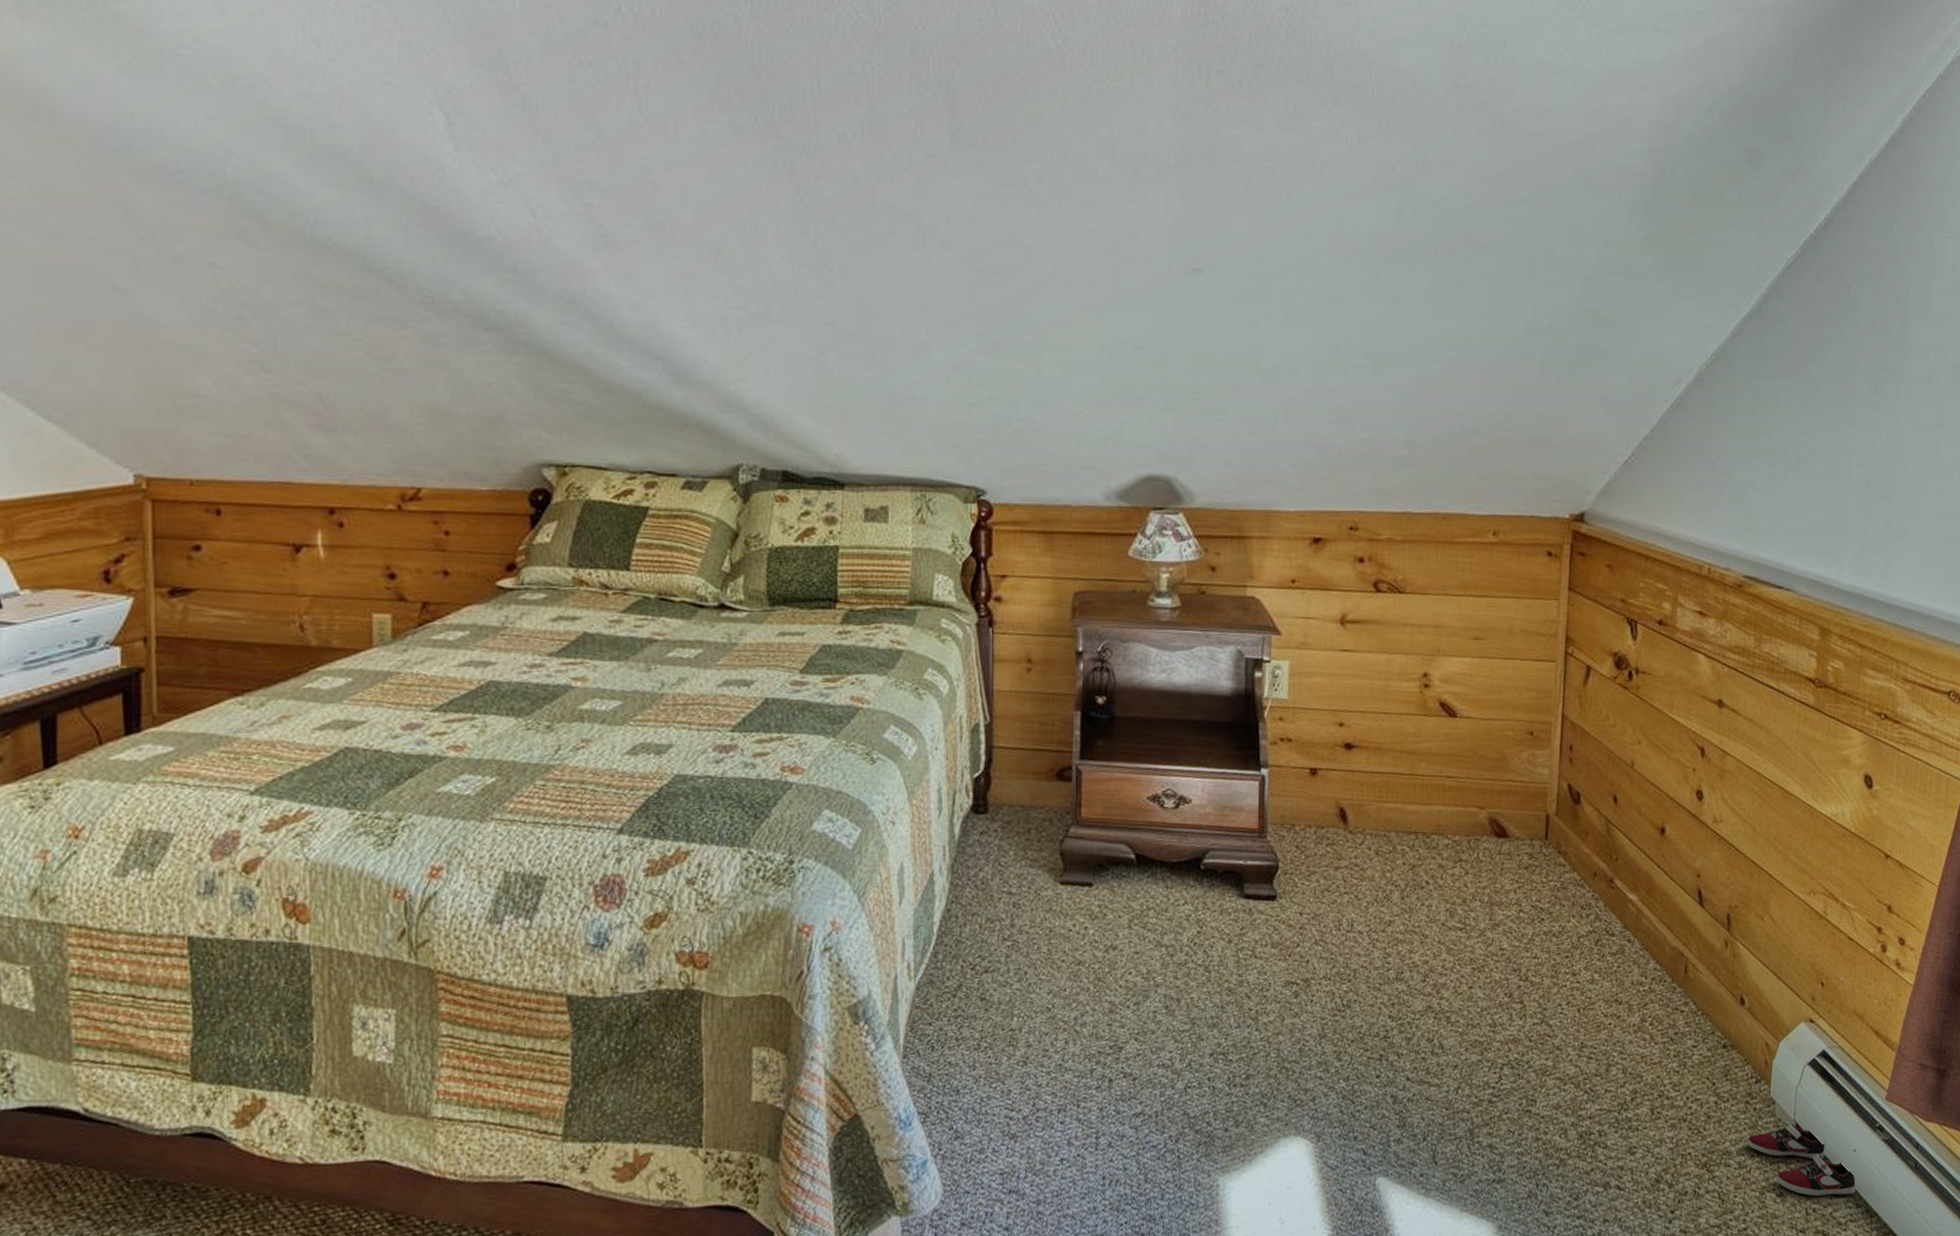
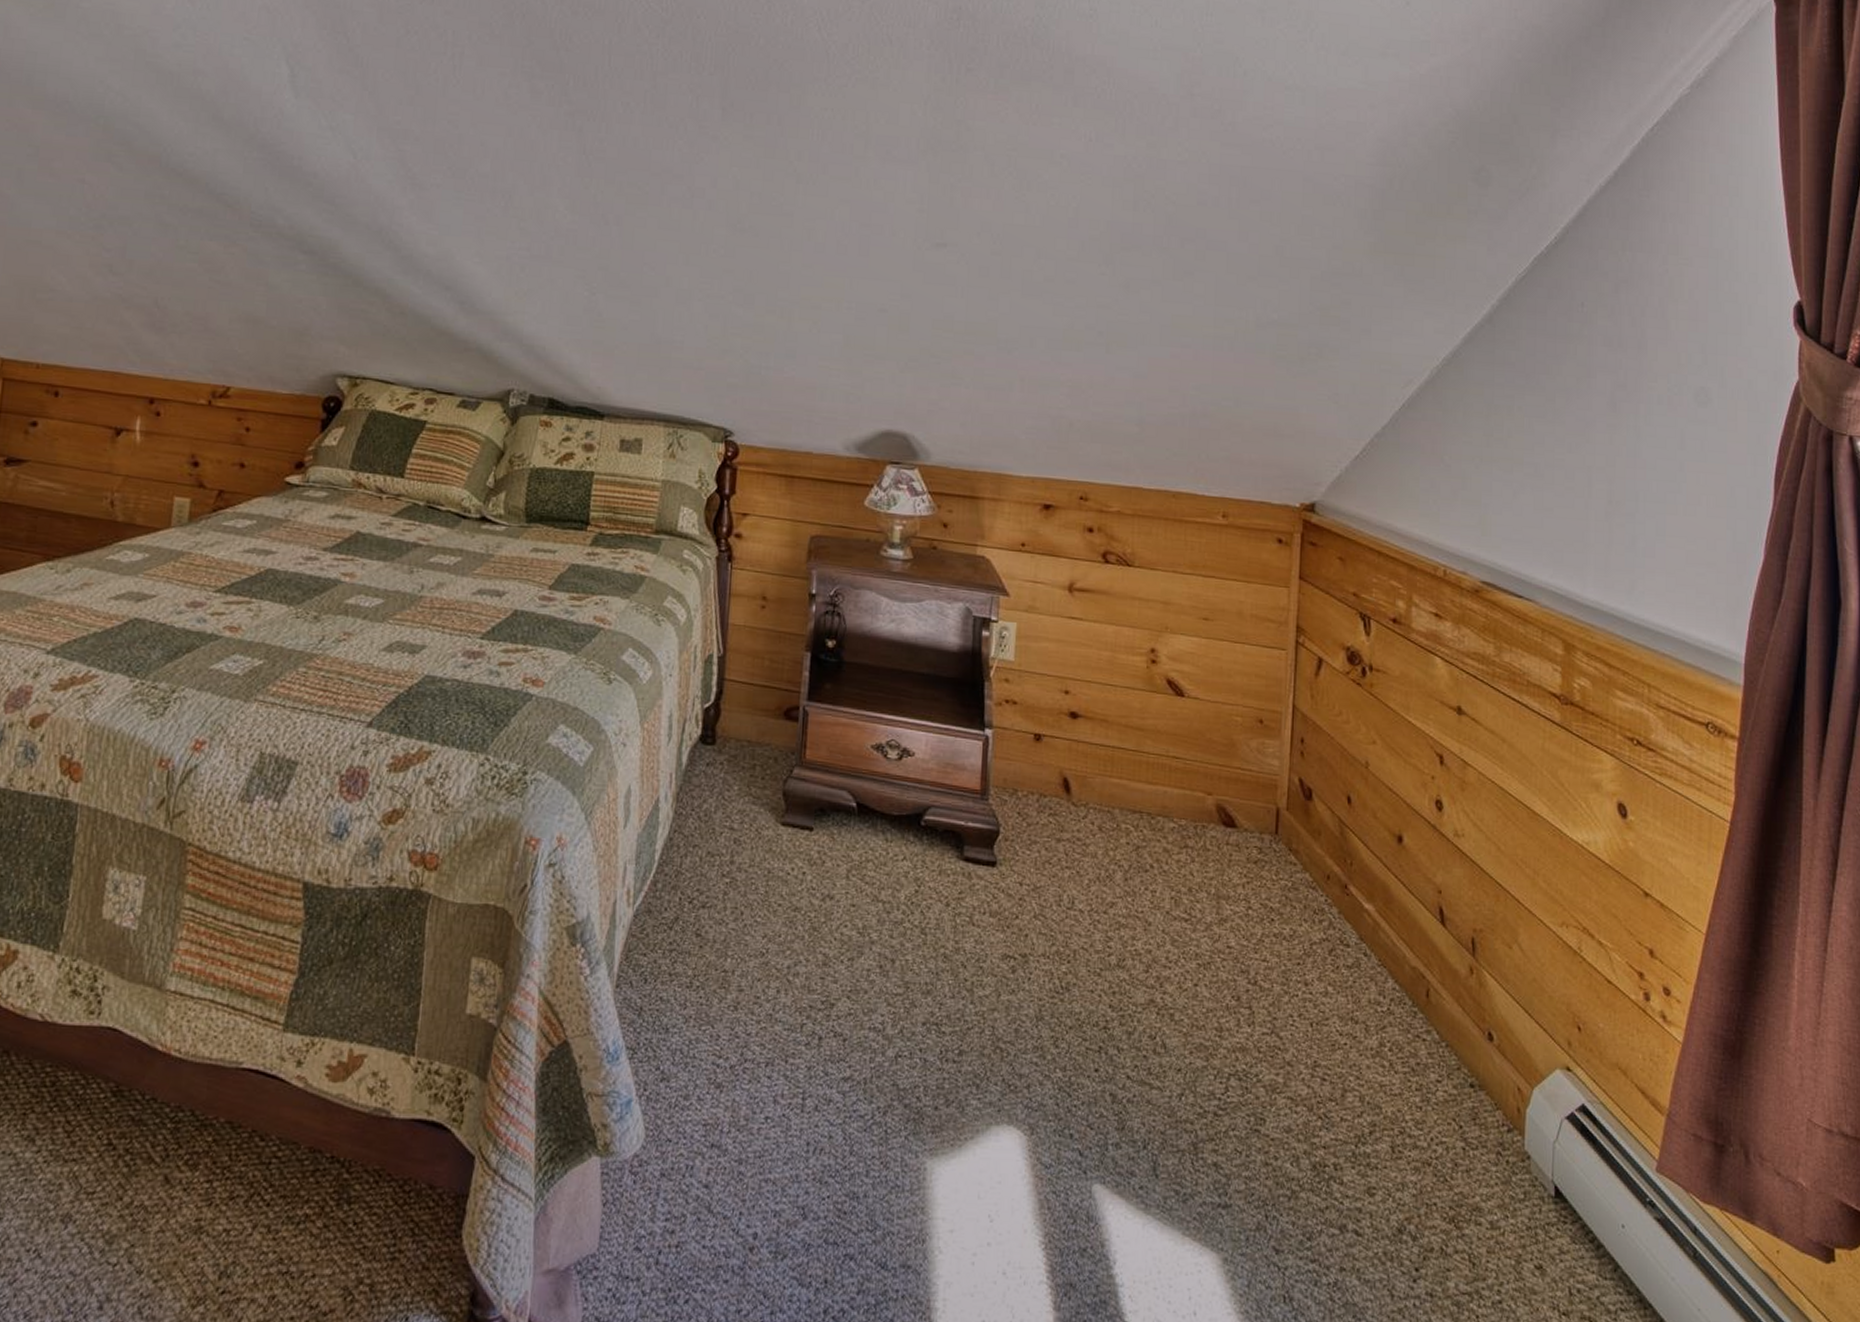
sneaker: present [1747,1122,1856,1197] -> none [1499,1183,1626,1279]

